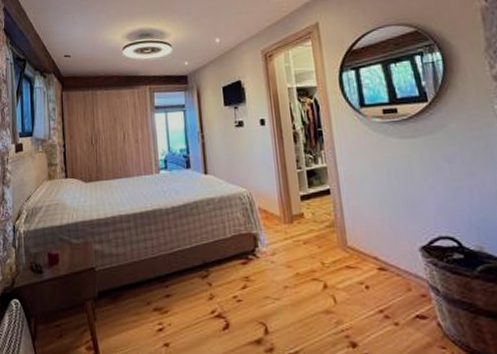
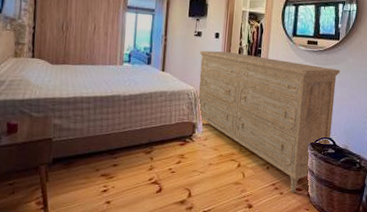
dresser: none [245,139,453,322] -> present [198,50,341,192]

